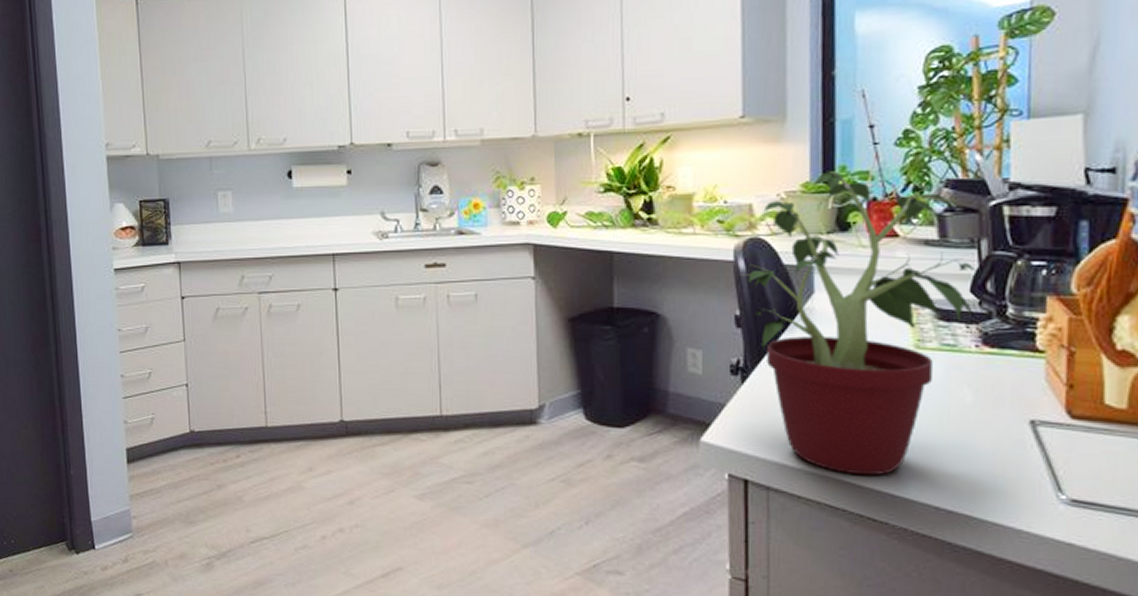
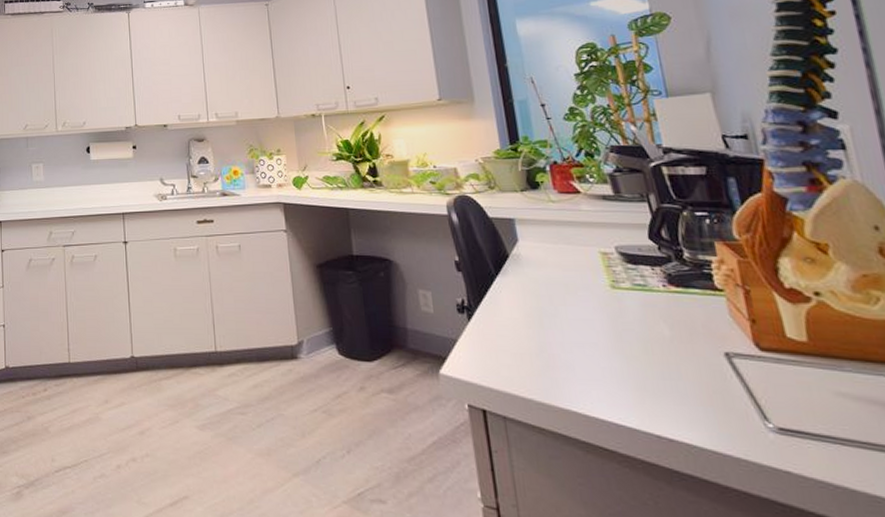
potted plant: present [740,171,977,476] -> none [455,141,657,406]

